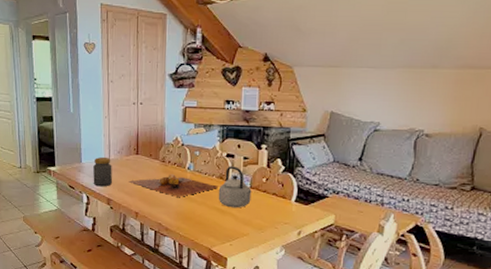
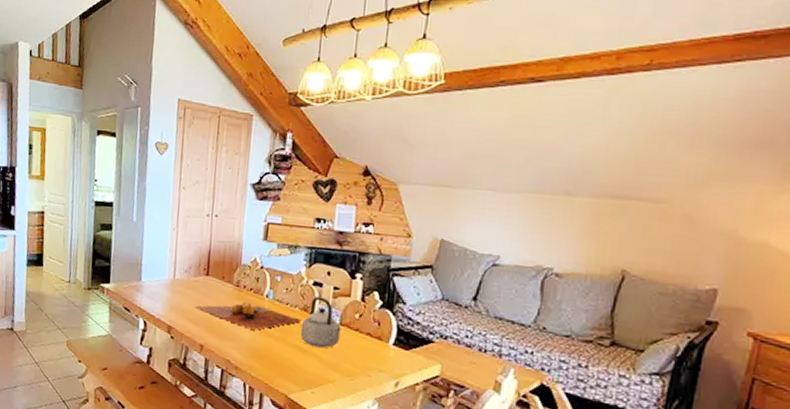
jar: present [93,156,112,187] -> none [152,275,177,312]

